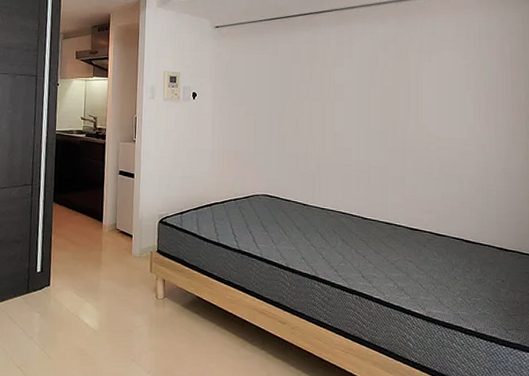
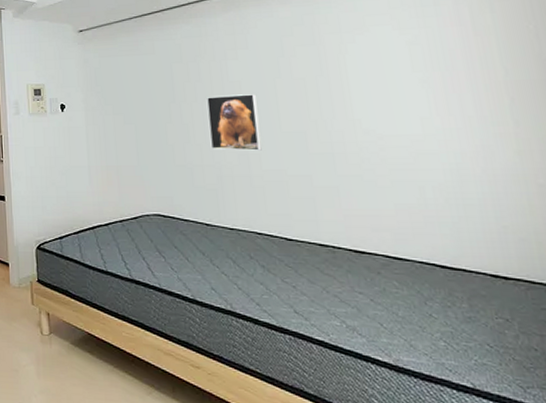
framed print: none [314,96,354,145] -> present [206,94,262,151]

